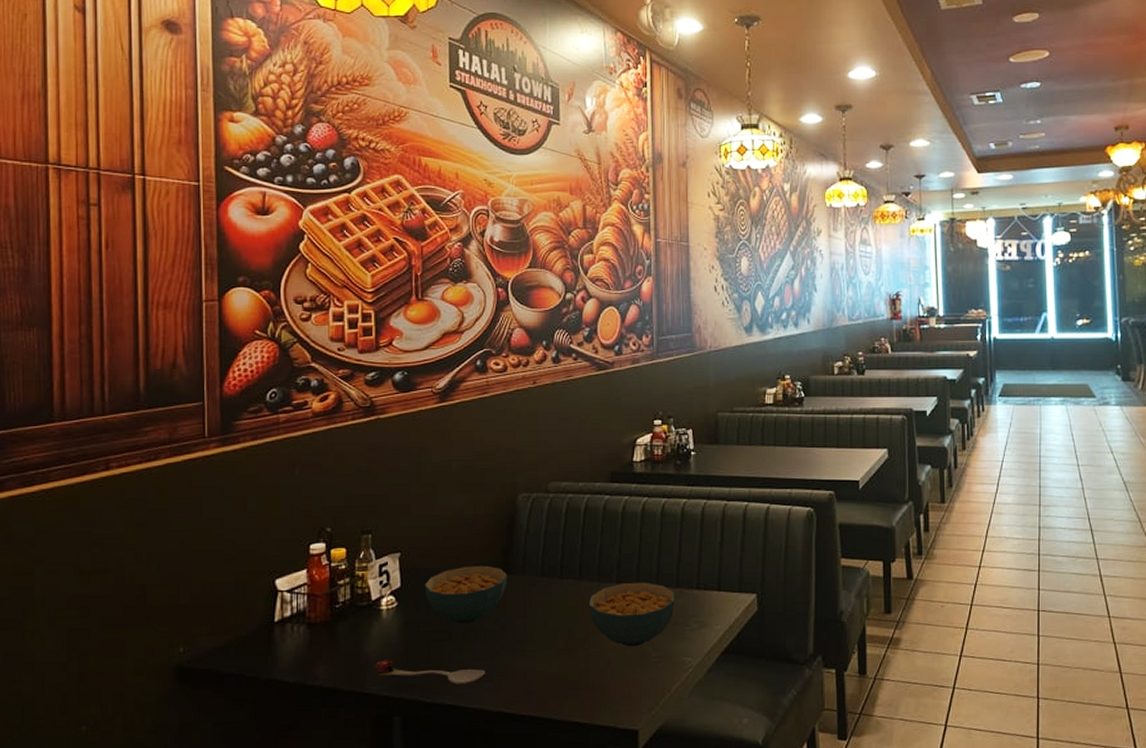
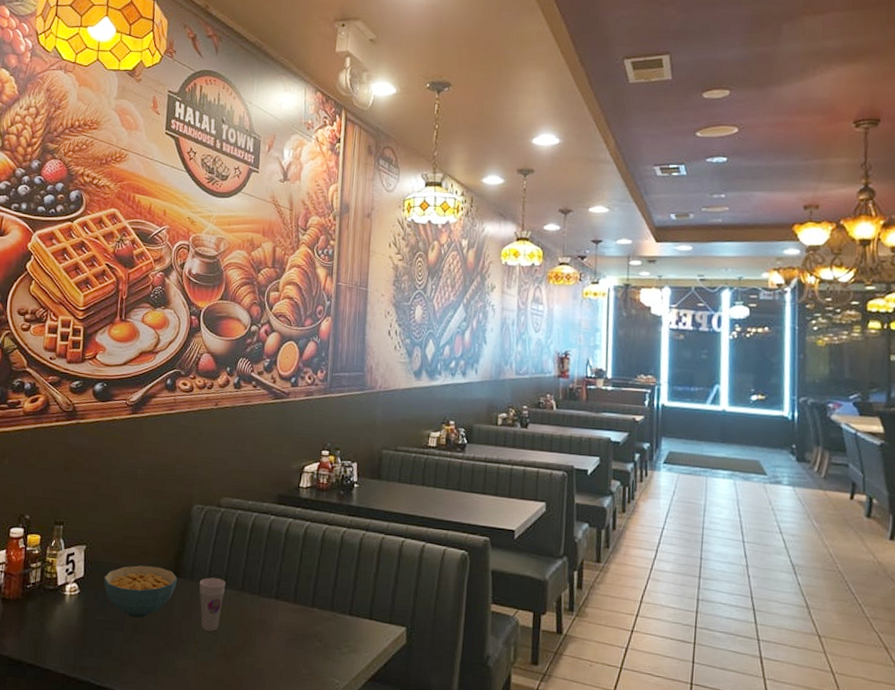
spoon: present [375,660,485,684] -> none [55,640,150,674]
cup: none [532,569,562,627] -> present [199,577,226,632]
cereal bowl: present [588,582,674,647] -> none [247,600,328,662]

